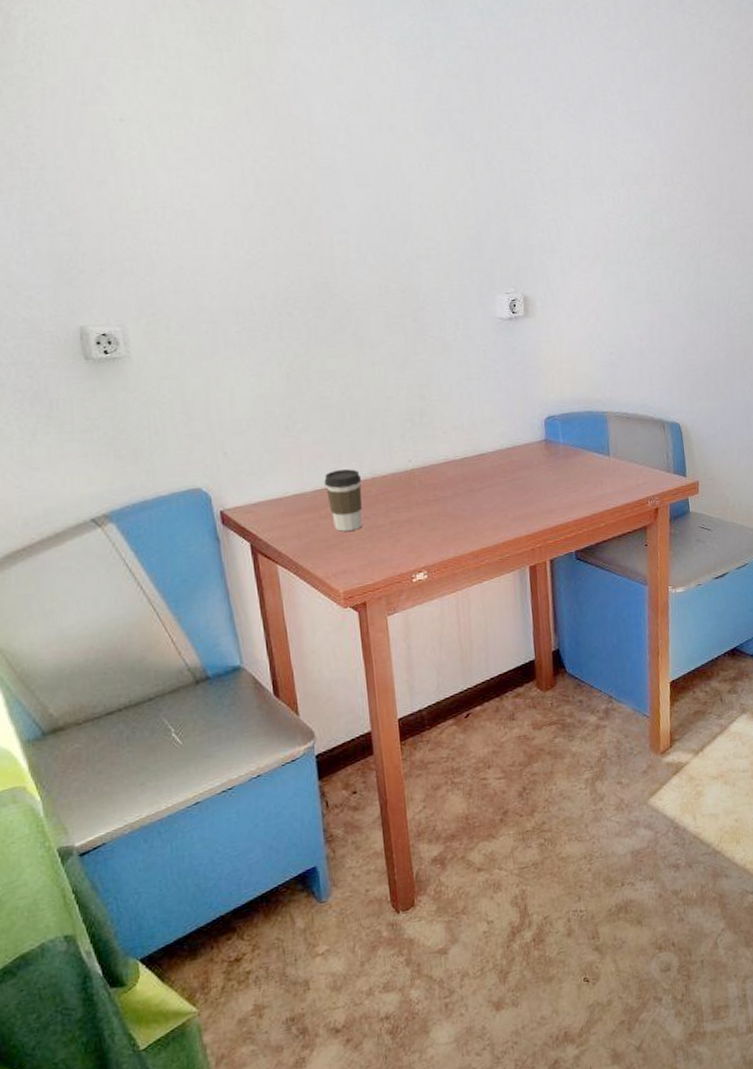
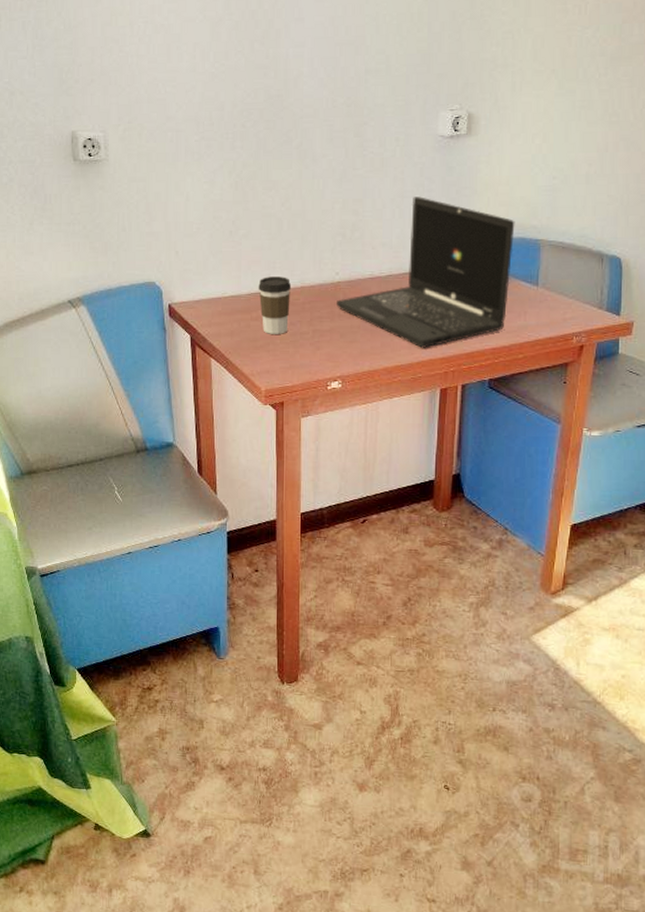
laptop: none [412,378,584,528] -> present [337,196,515,348]

